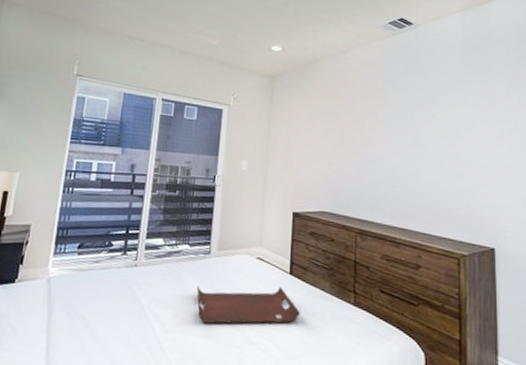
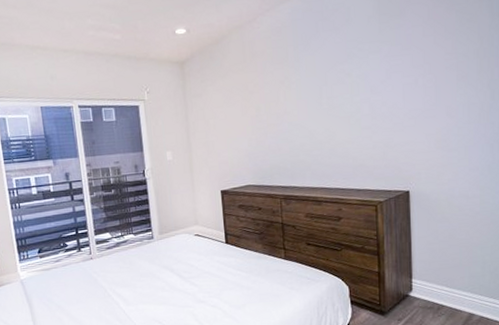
serving tray: present [196,285,300,325] -> none [147,255,239,294]

